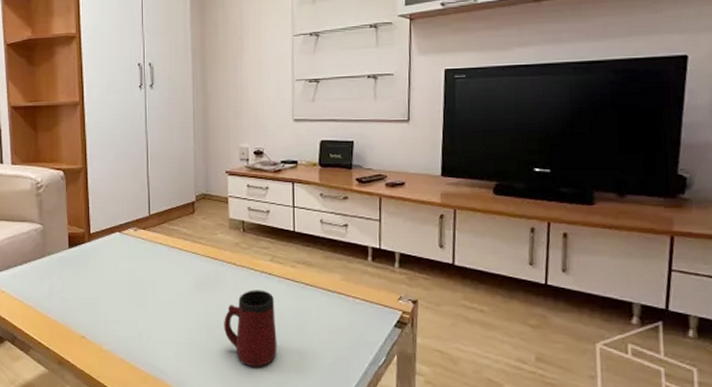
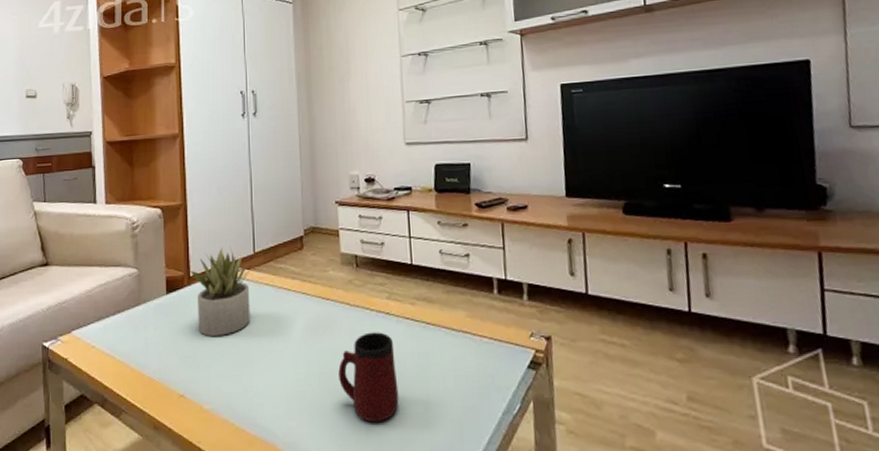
succulent plant: none [90,208,146,287] -> present [190,246,250,336]

